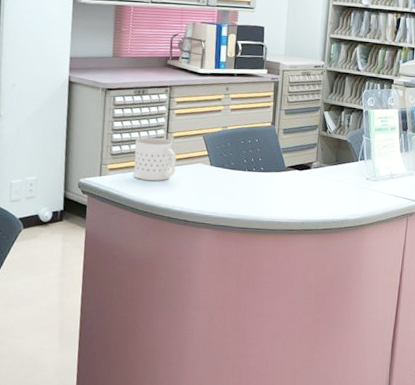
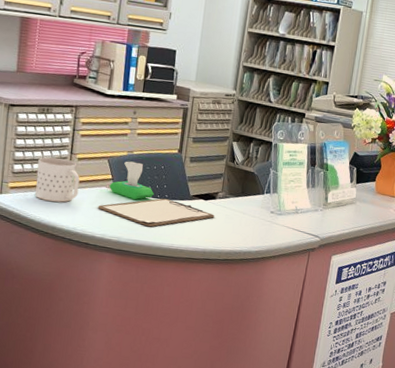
clipboard: none [195,171,310,201] -> present [98,198,215,227]
wet wipes pack: none [205,136,250,175] -> present [109,161,155,200]

